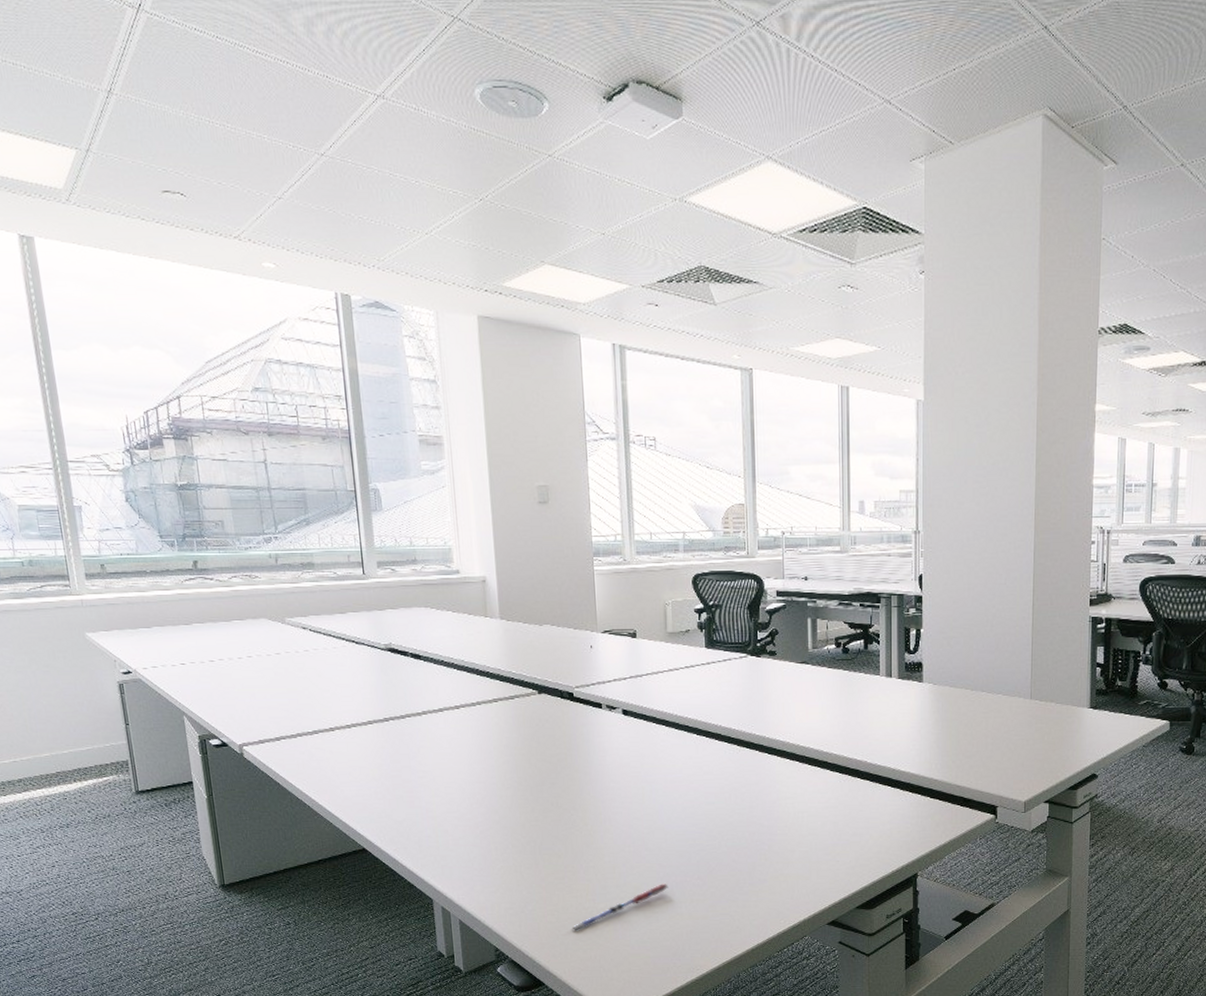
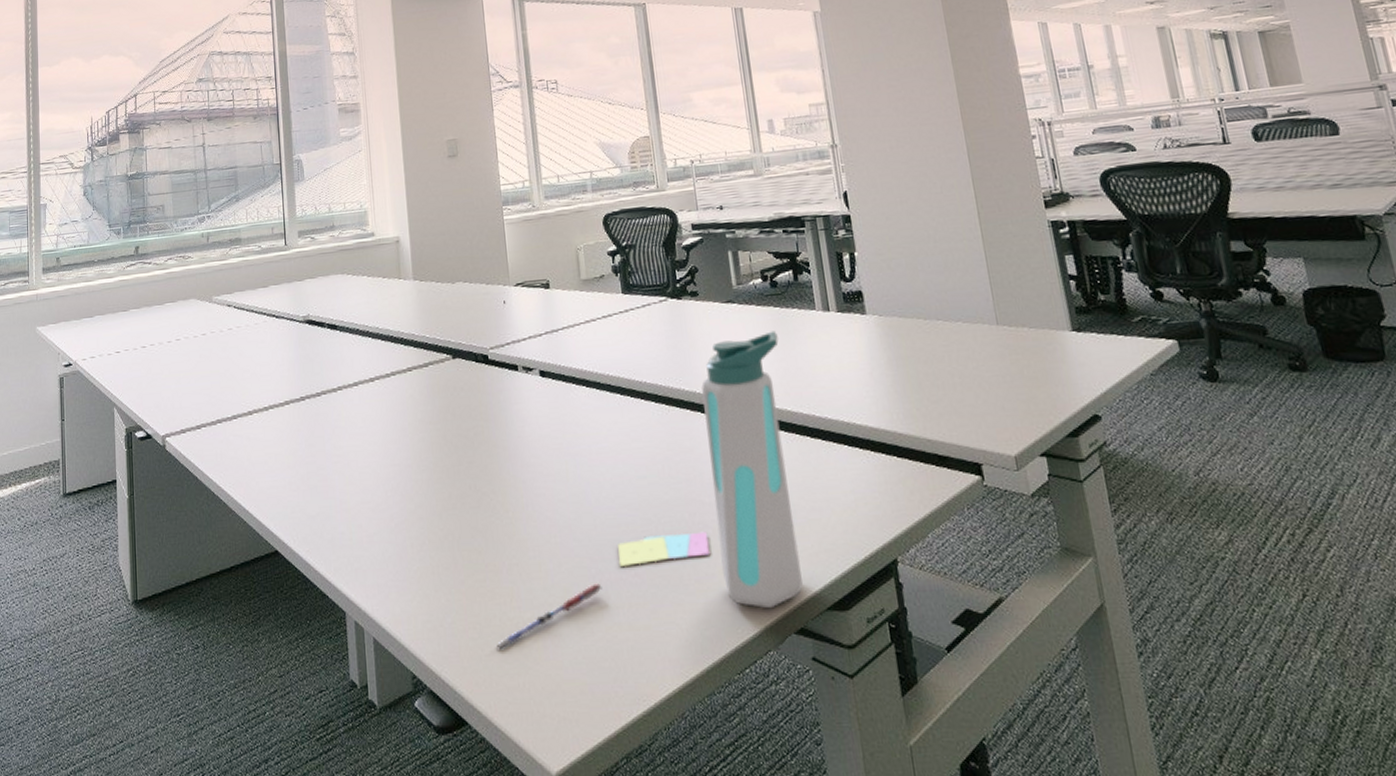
sticky notes: none [684,847,764,871] -> present [617,531,710,566]
water bottle: none [771,690,844,906] -> present [701,330,803,609]

